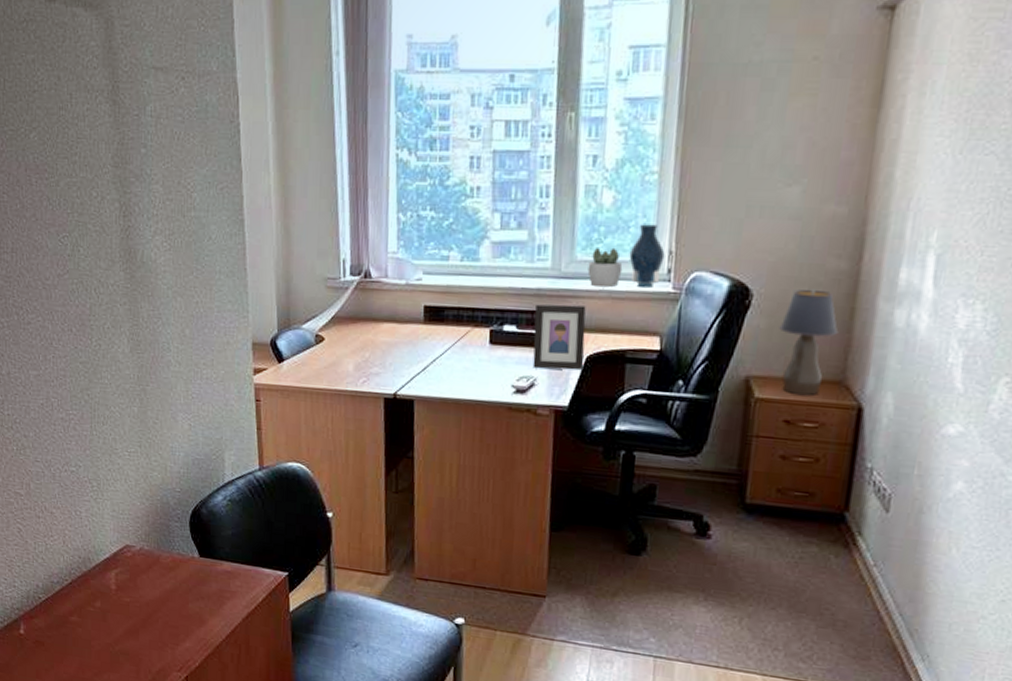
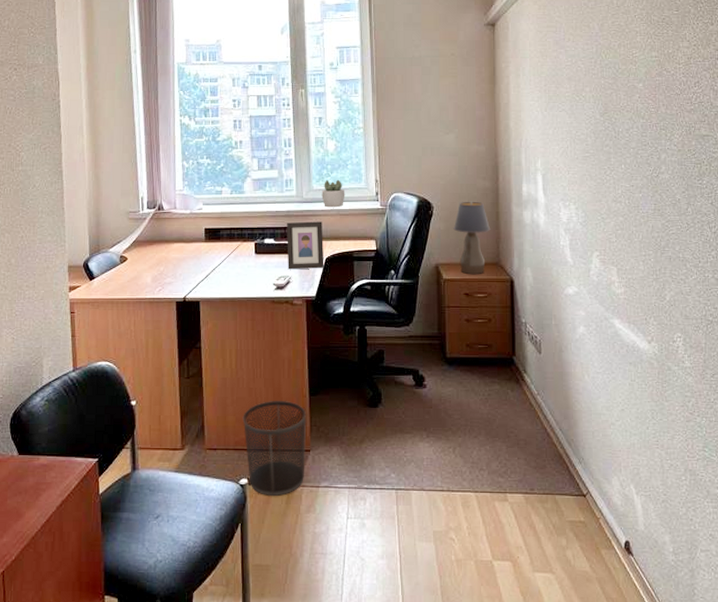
waste bin: none [462,531,544,644] -> present [242,400,307,497]
vase: present [629,224,665,289] -> none [349,162,373,207]

